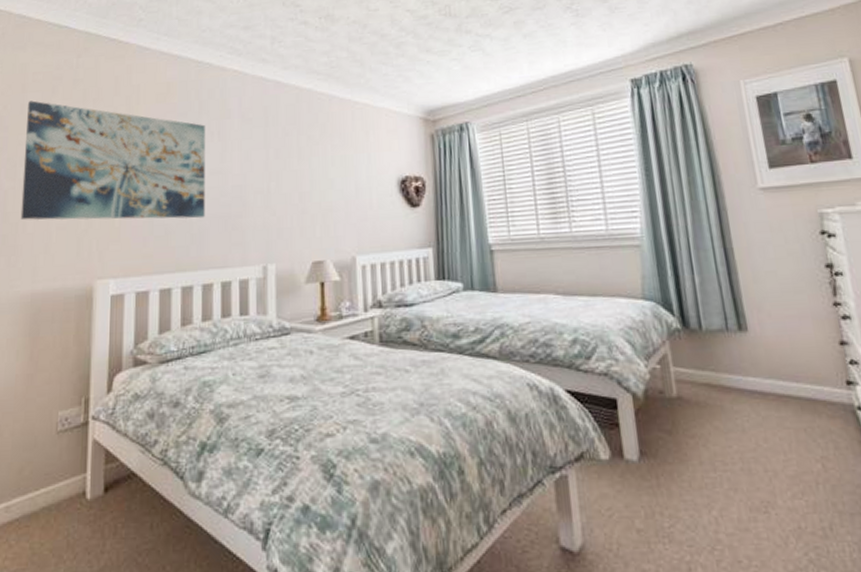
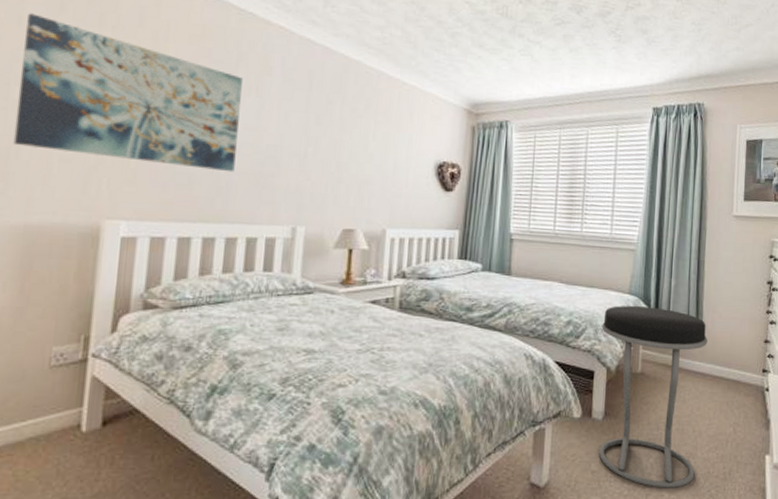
stool: none [616,312,781,552] -> present [599,306,708,488]

